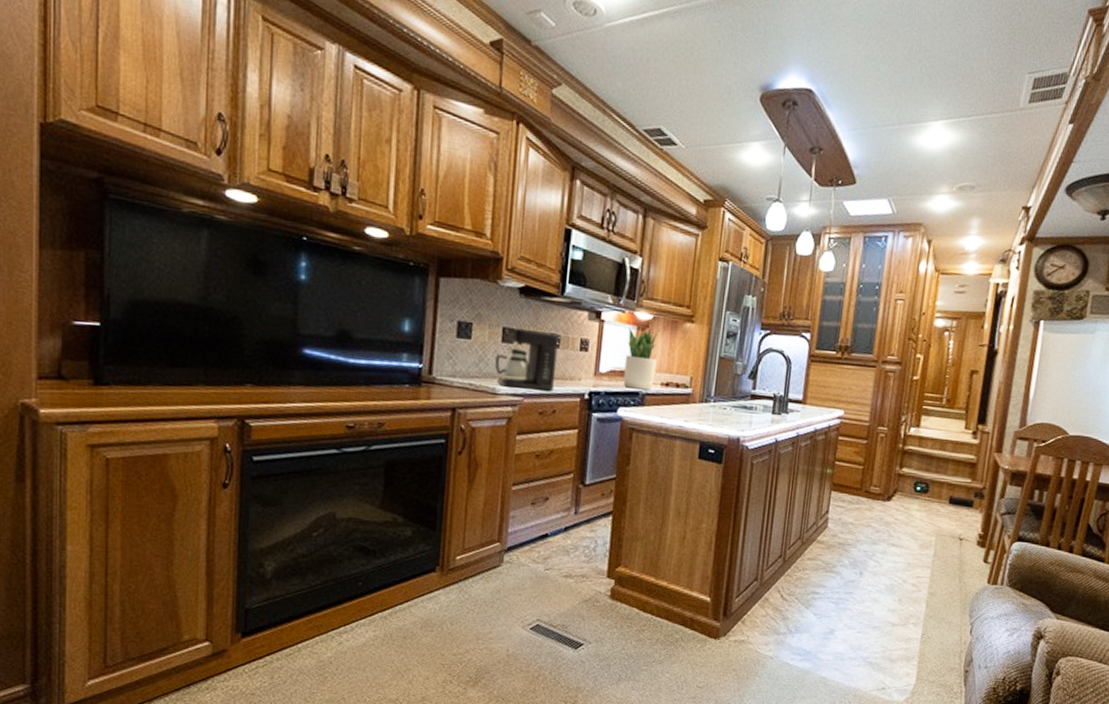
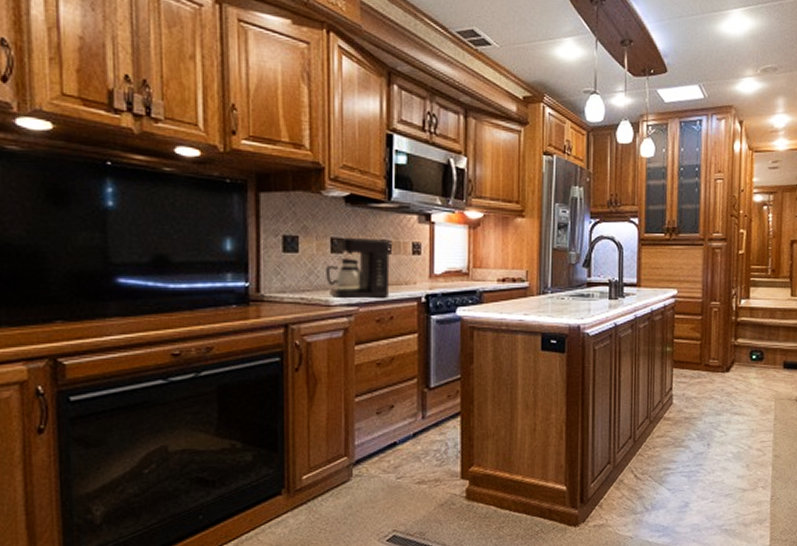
planter: present [623,327,658,390] -> none [459,225,491,287]

